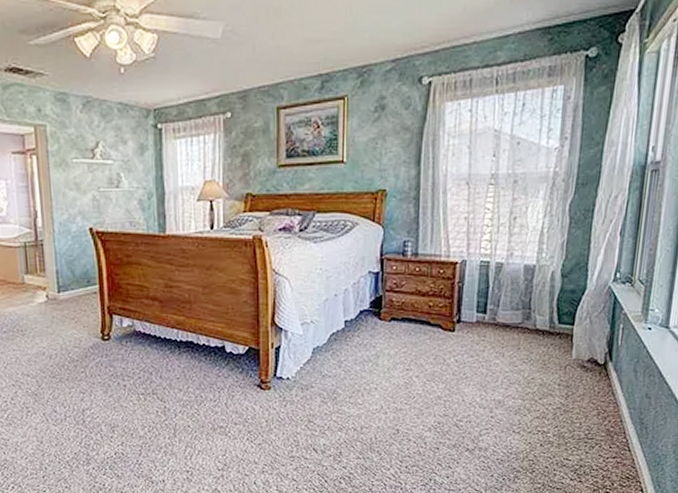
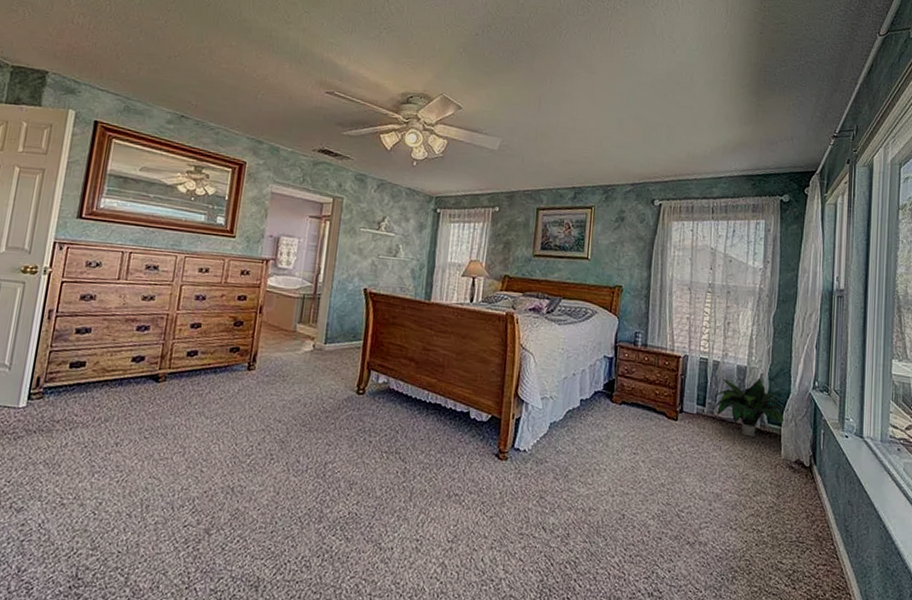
potted plant: none [496,275,582,340] -> present [713,377,788,438]

